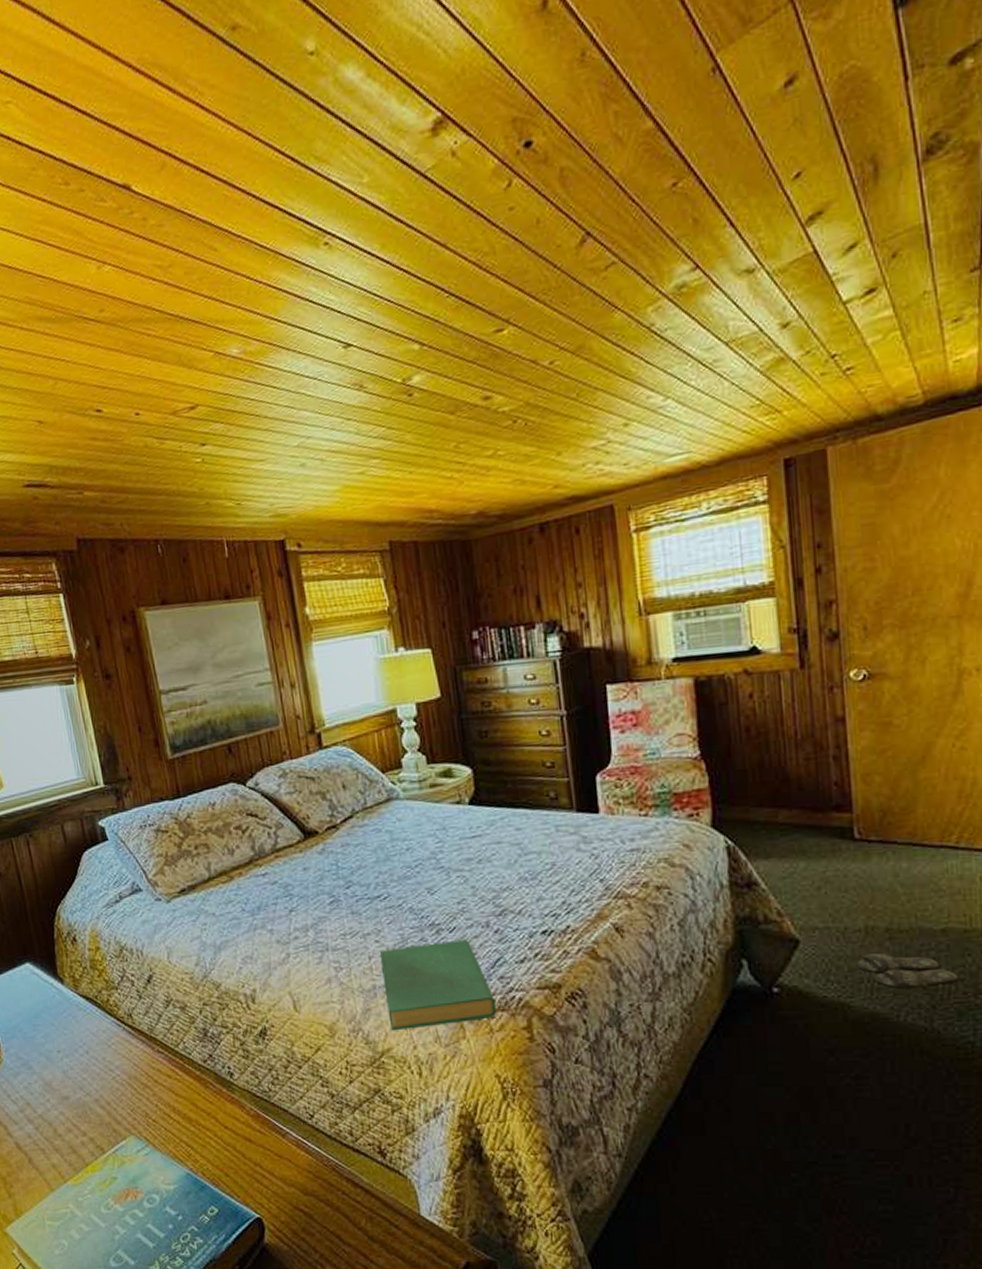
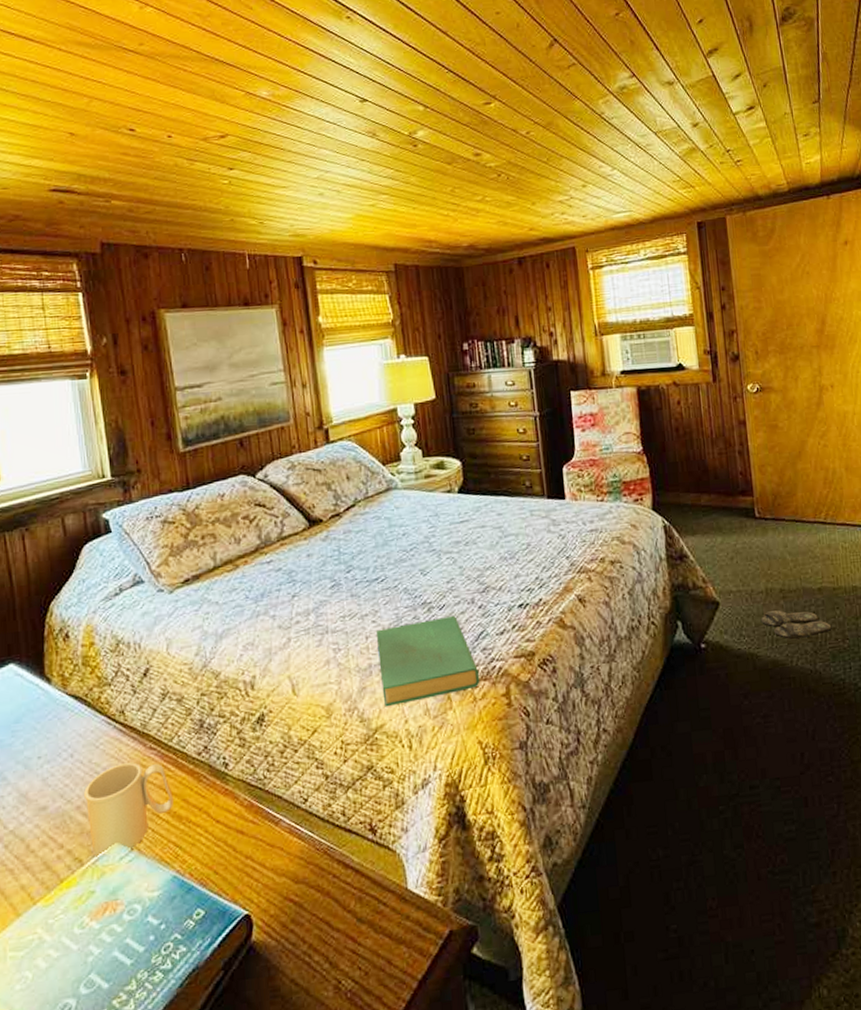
mug: none [101,1064,183,1149] -> present [84,762,173,858]

